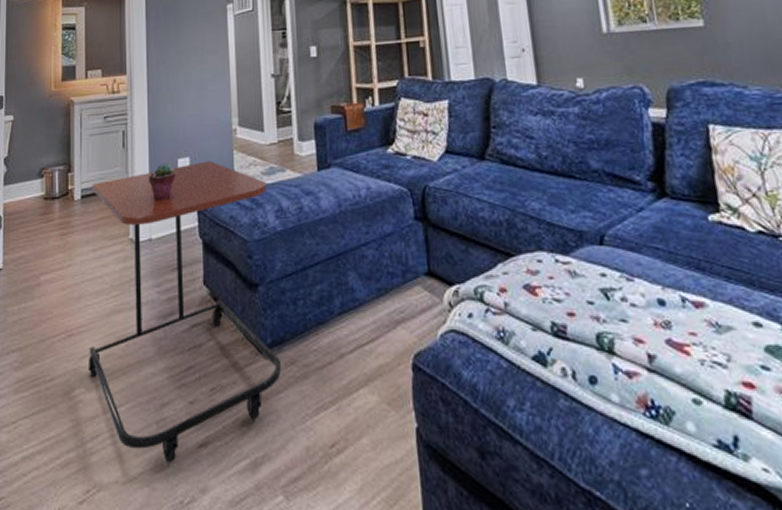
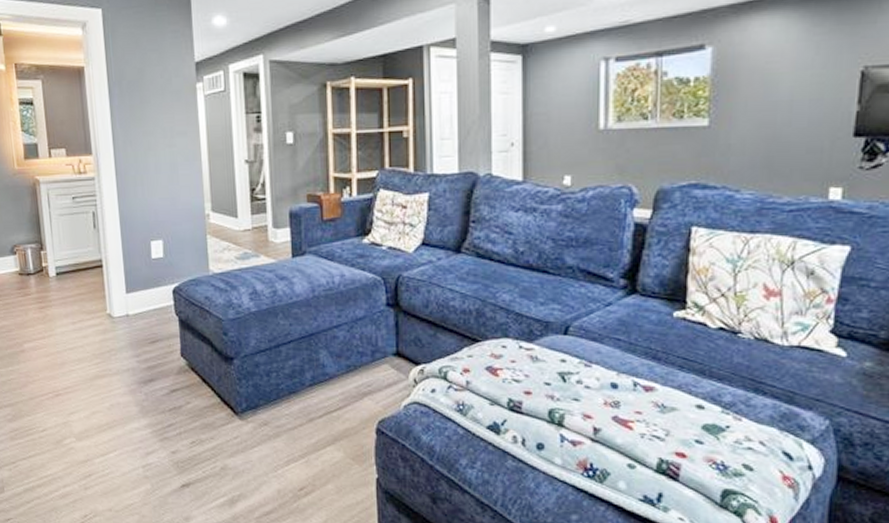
side table: present [88,161,282,463] -> none [66,244,256,498]
potted succulent: present [149,163,176,200] -> none [122,245,150,280]

